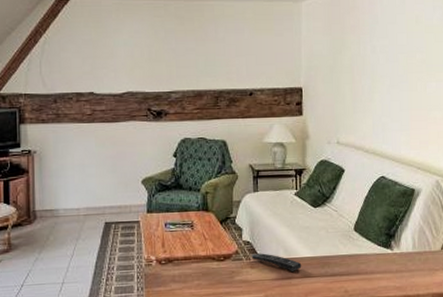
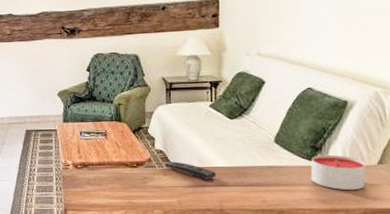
candle: none [386,241,433,276] -> present [310,154,366,190]

